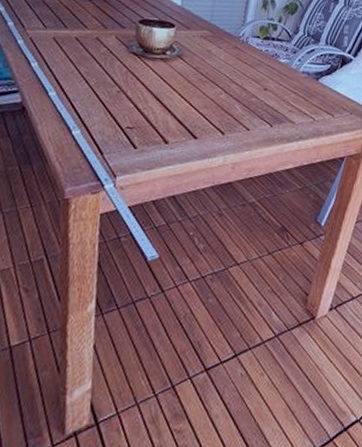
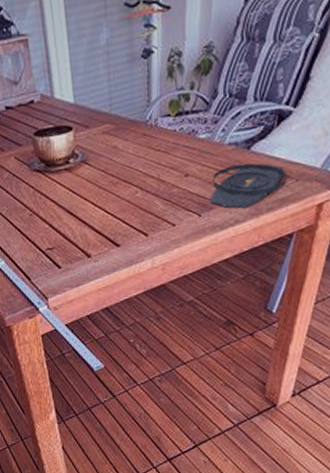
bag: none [282,90,344,128] -> present [210,163,287,209]

